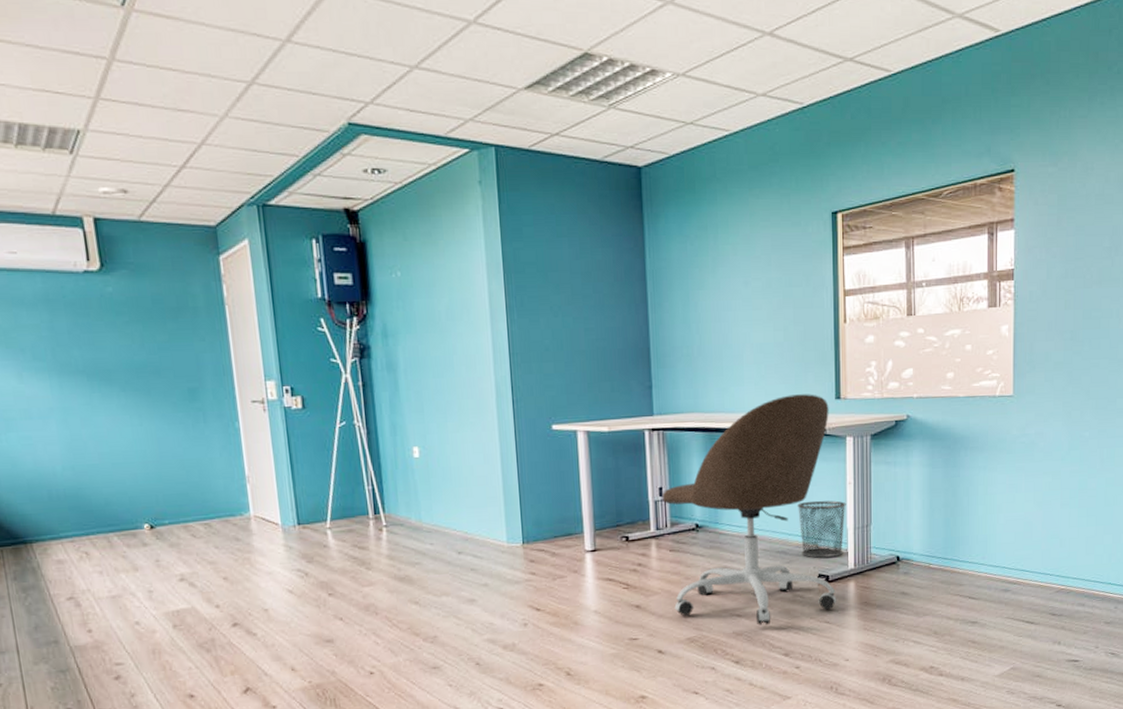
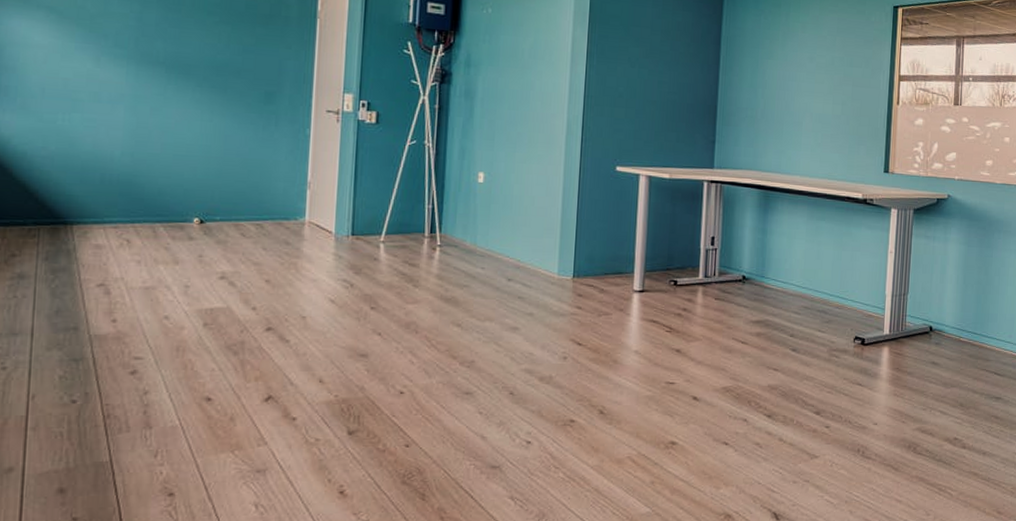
office chair: present [662,394,837,626] -> none [713,164,877,381]
waste bin: present [796,500,846,558] -> none [840,265,886,321]

